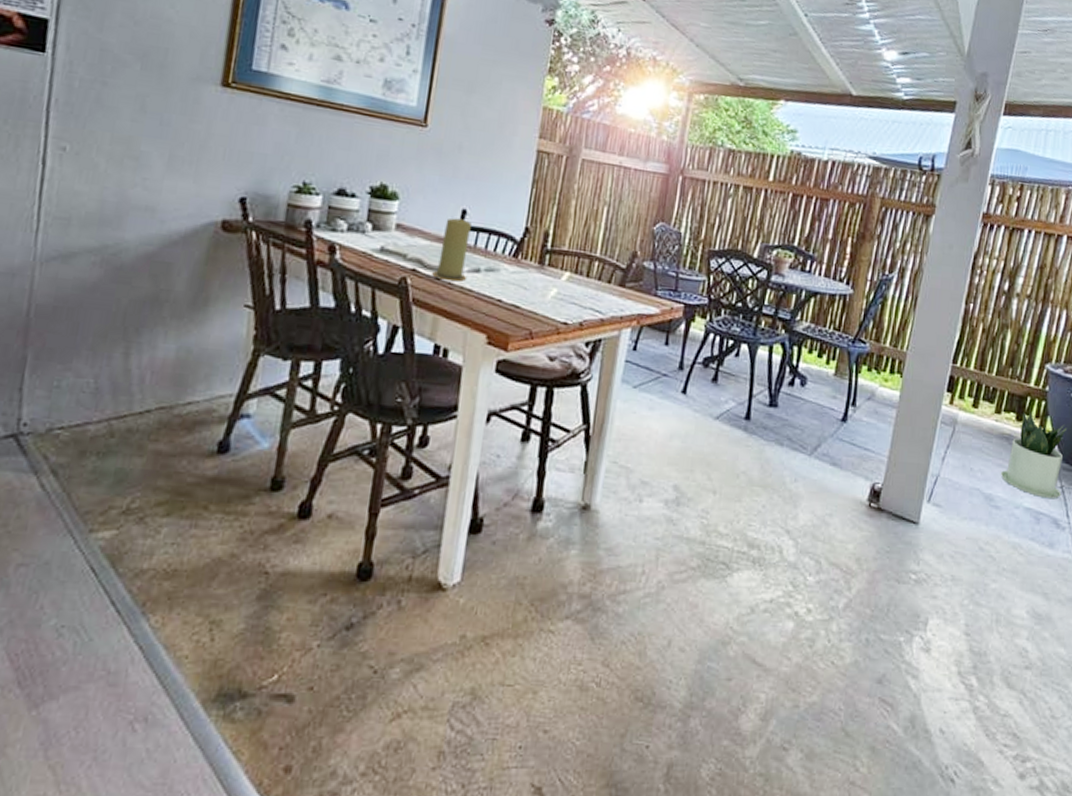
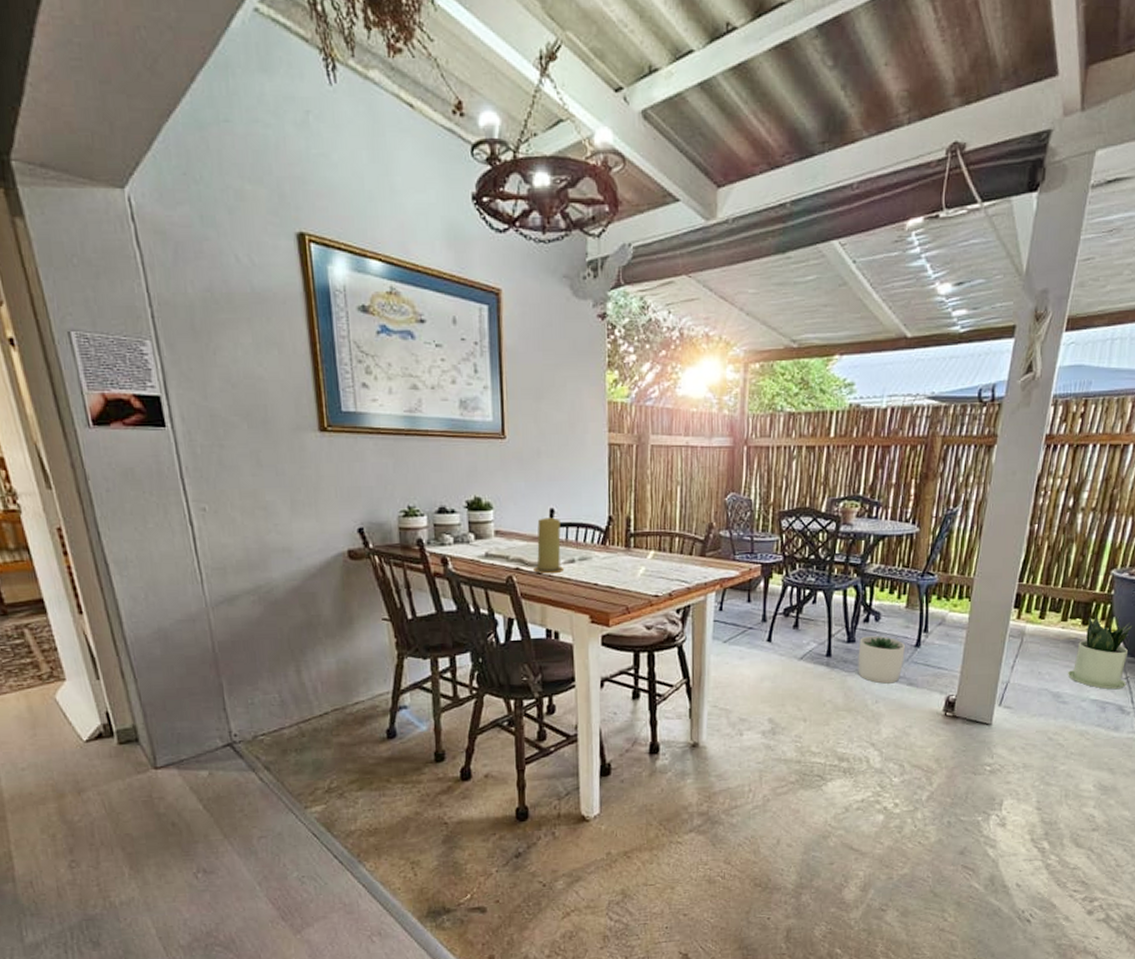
planter: none [777,401,831,461] -> present [858,635,905,684]

